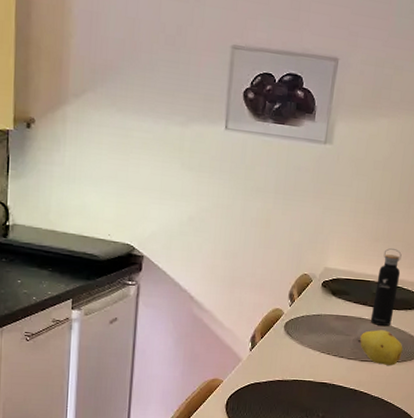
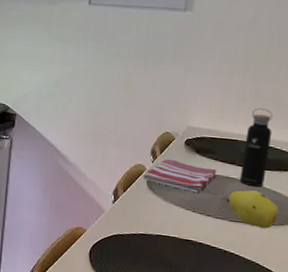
dish towel: none [280,302,350,336] -> present [142,159,217,194]

